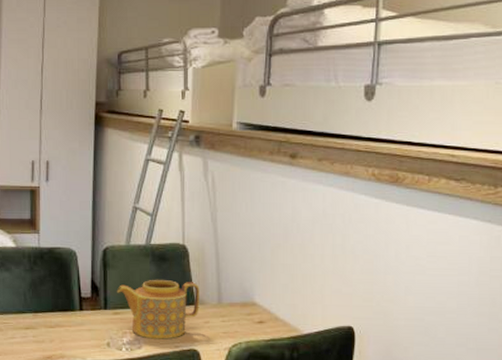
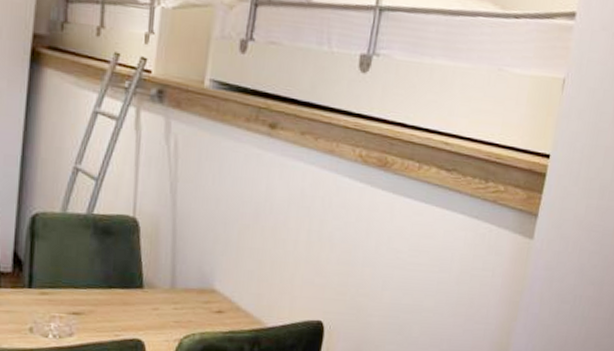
teapot: present [116,279,200,339] -> none [45,255,150,327]

